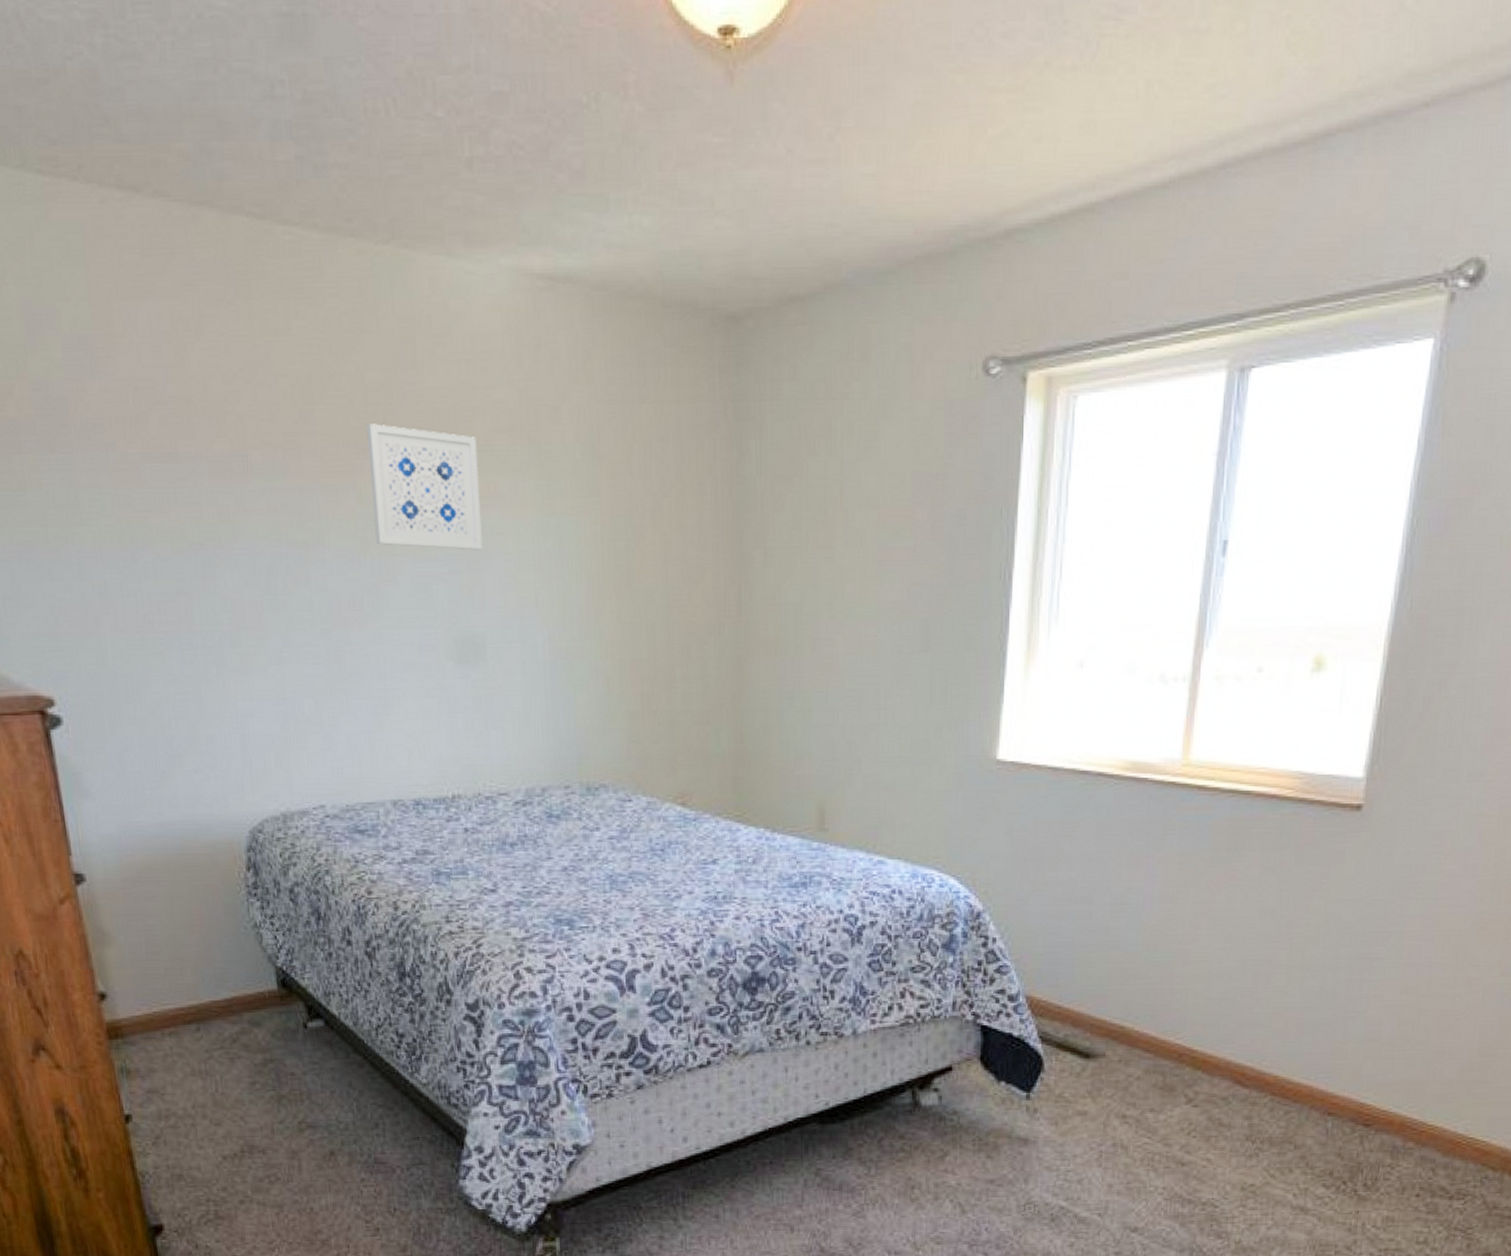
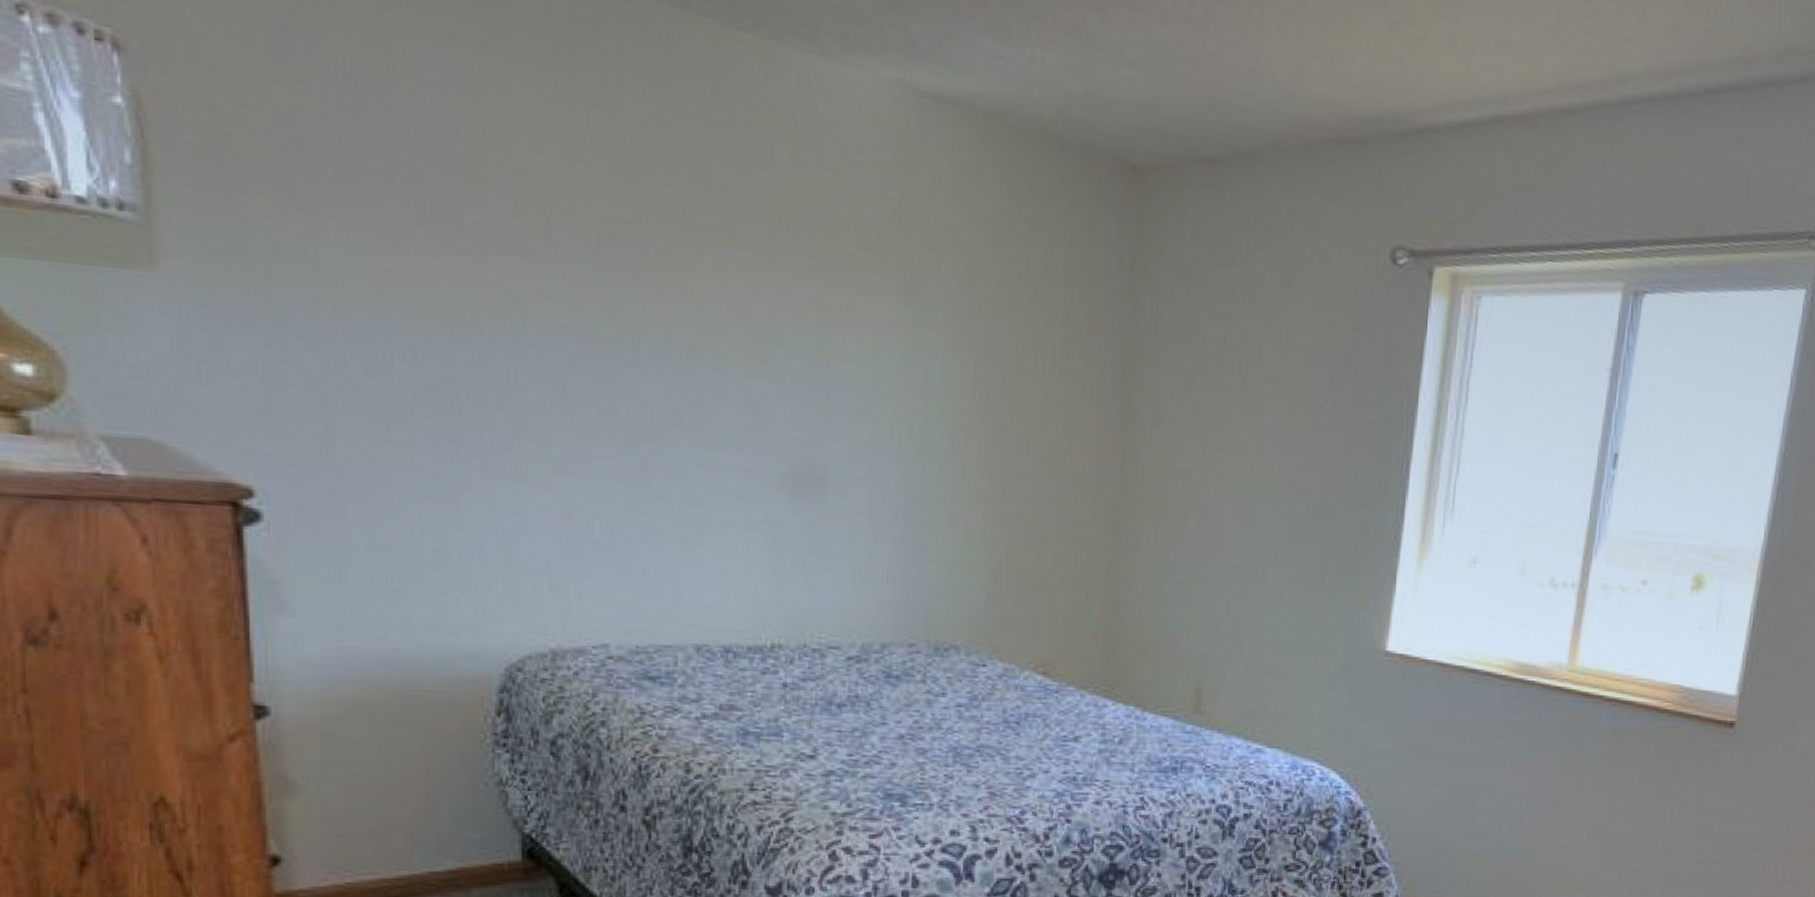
wall art: present [366,424,483,550] -> none [704,220,837,375]

